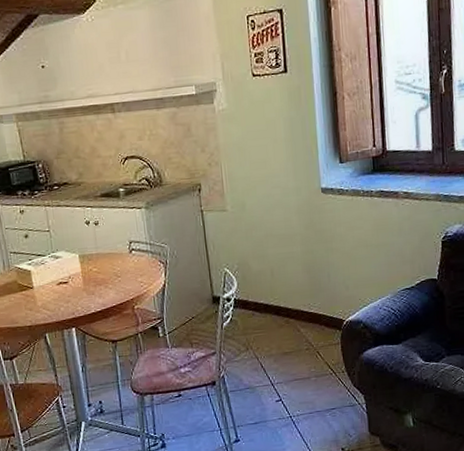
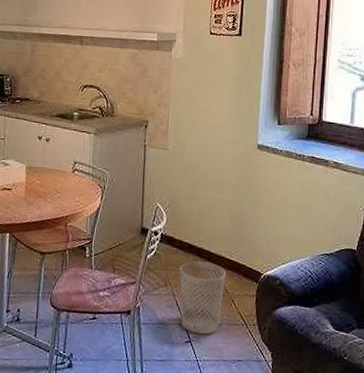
wastebasket: none [258,319,308,391] -> present [179,261,226,335]

